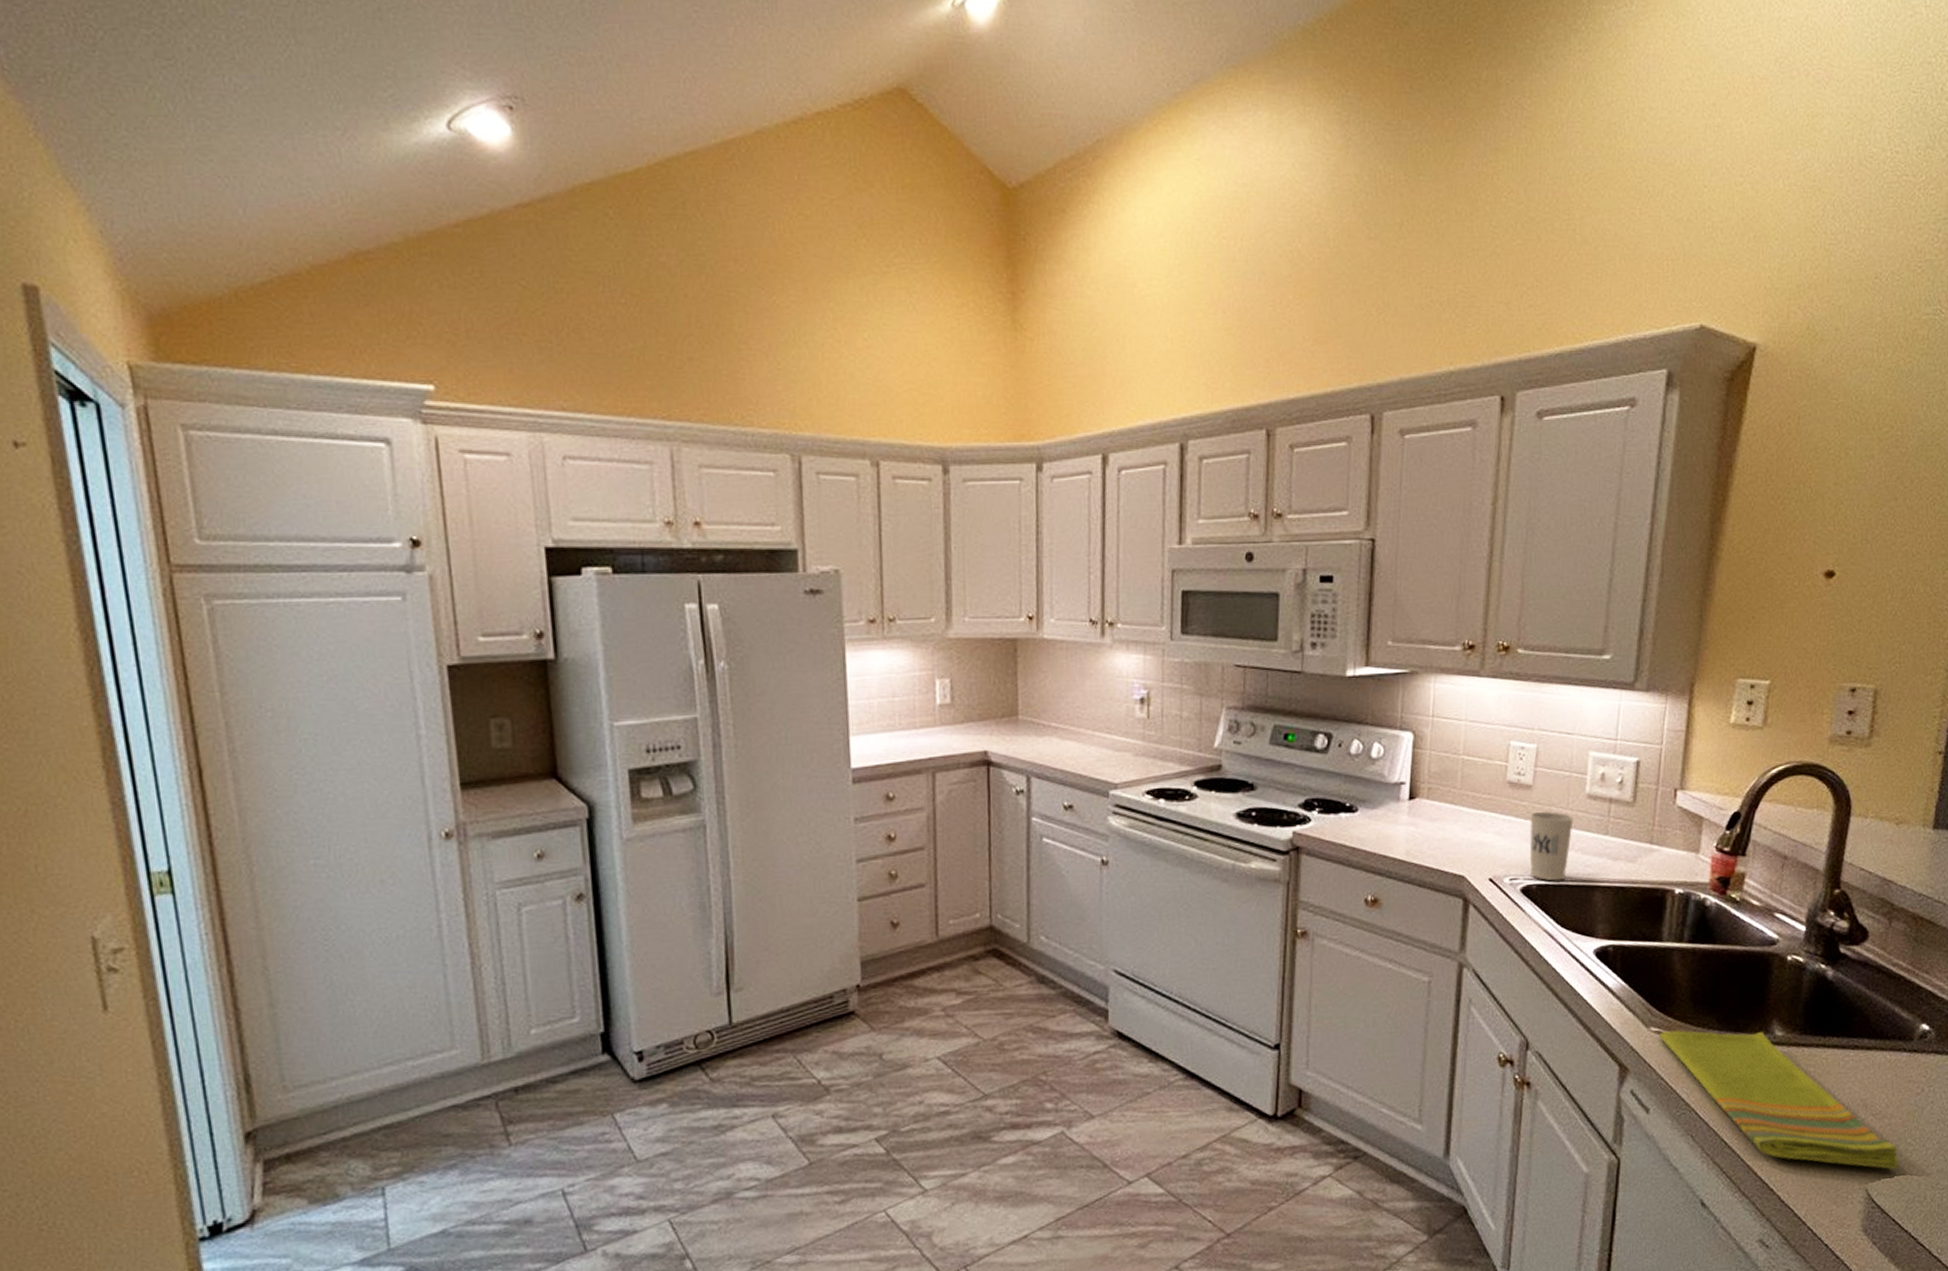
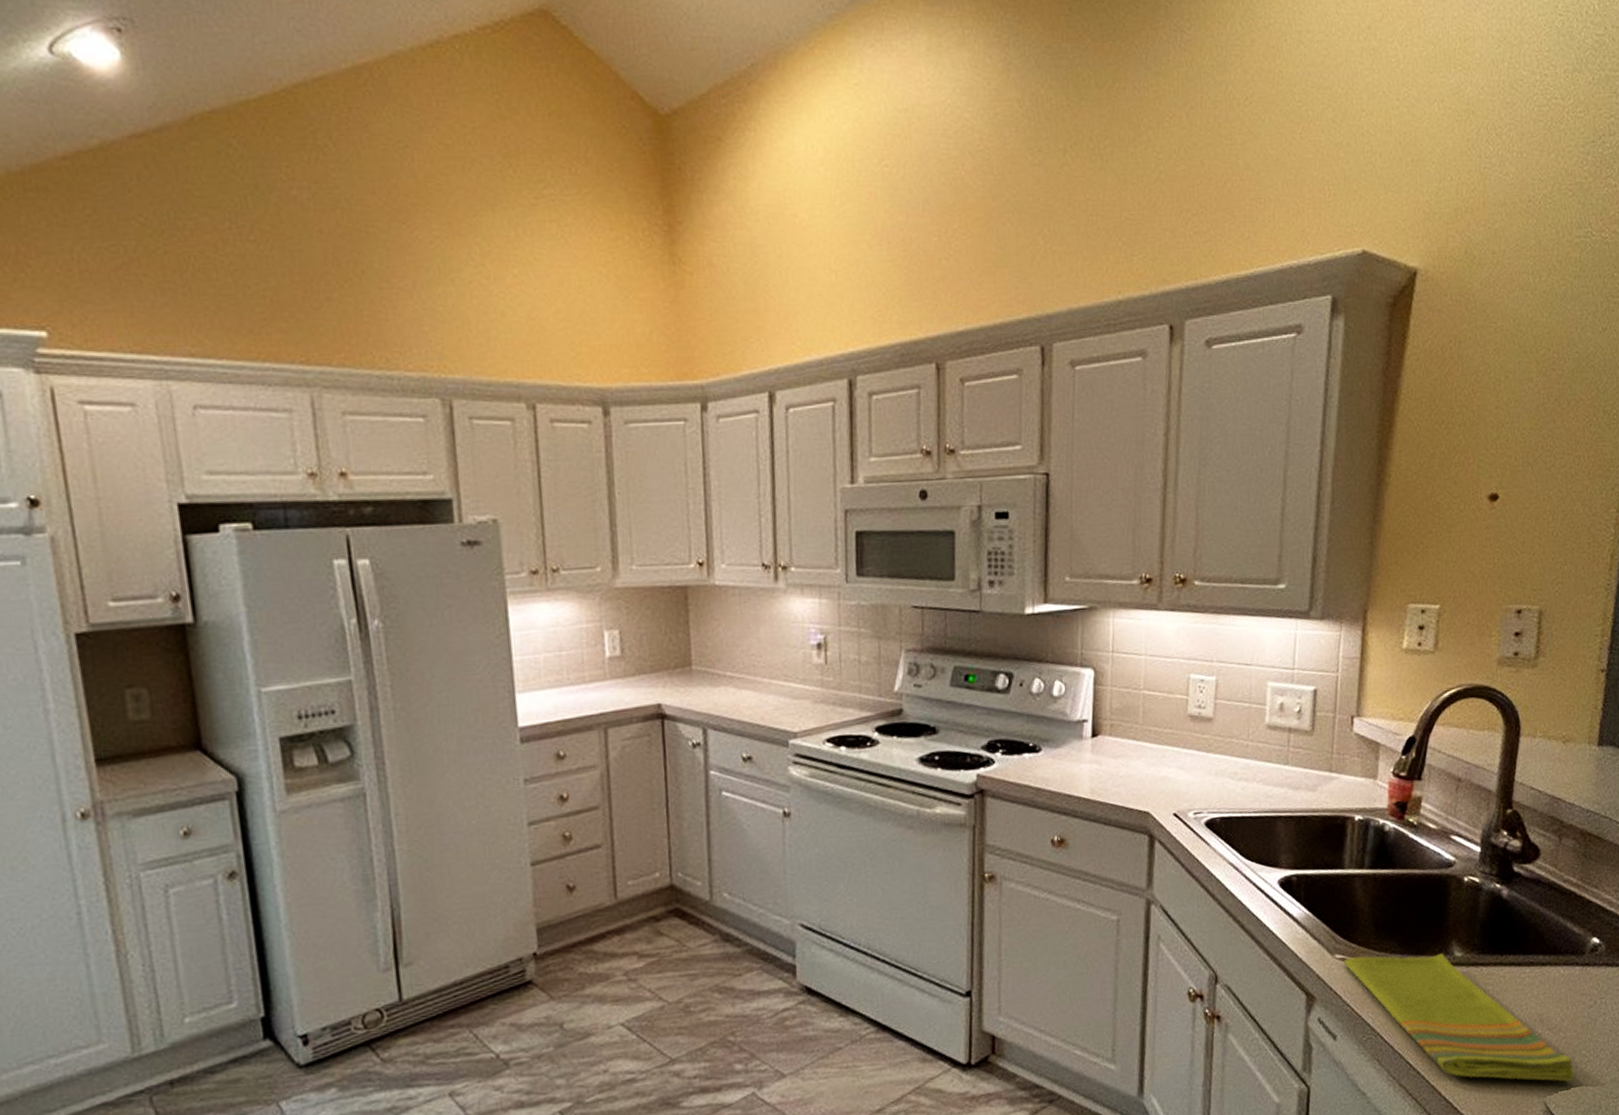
cup: present [1529,811,1573,882] -> none [1211,743,1254,814]

